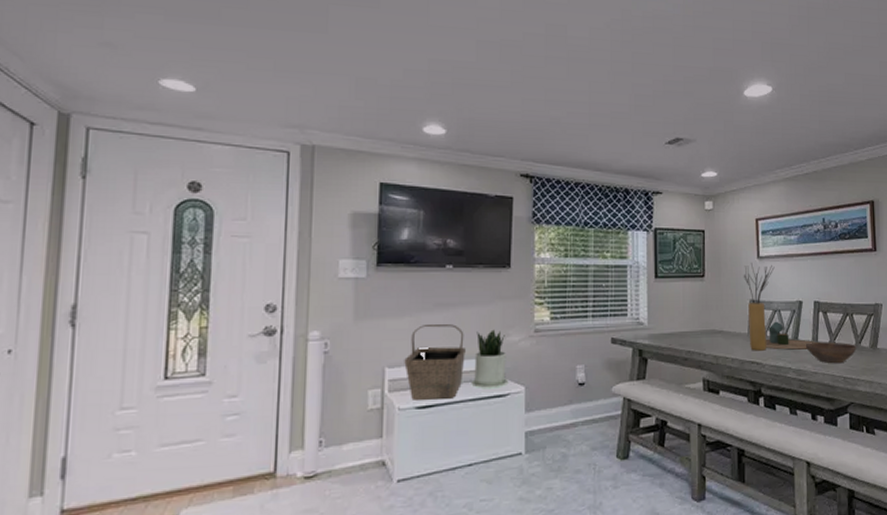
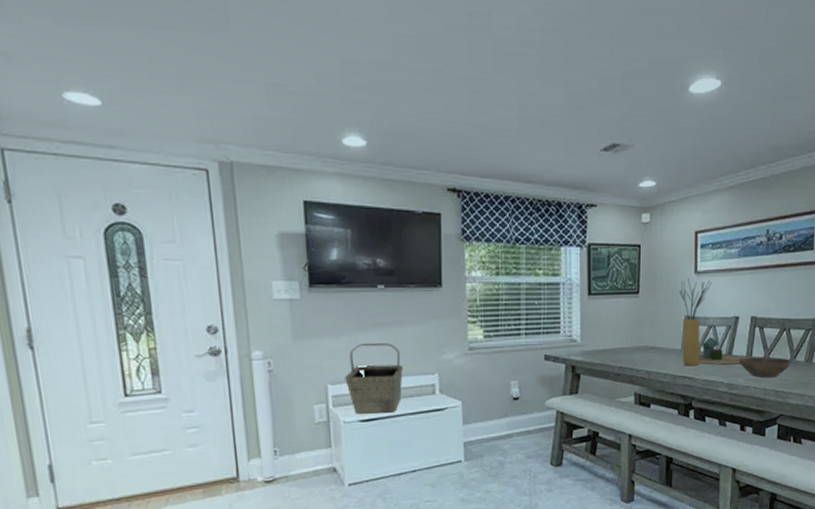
planter: present [471,329,509,389] -> none [410,348,446,404]

